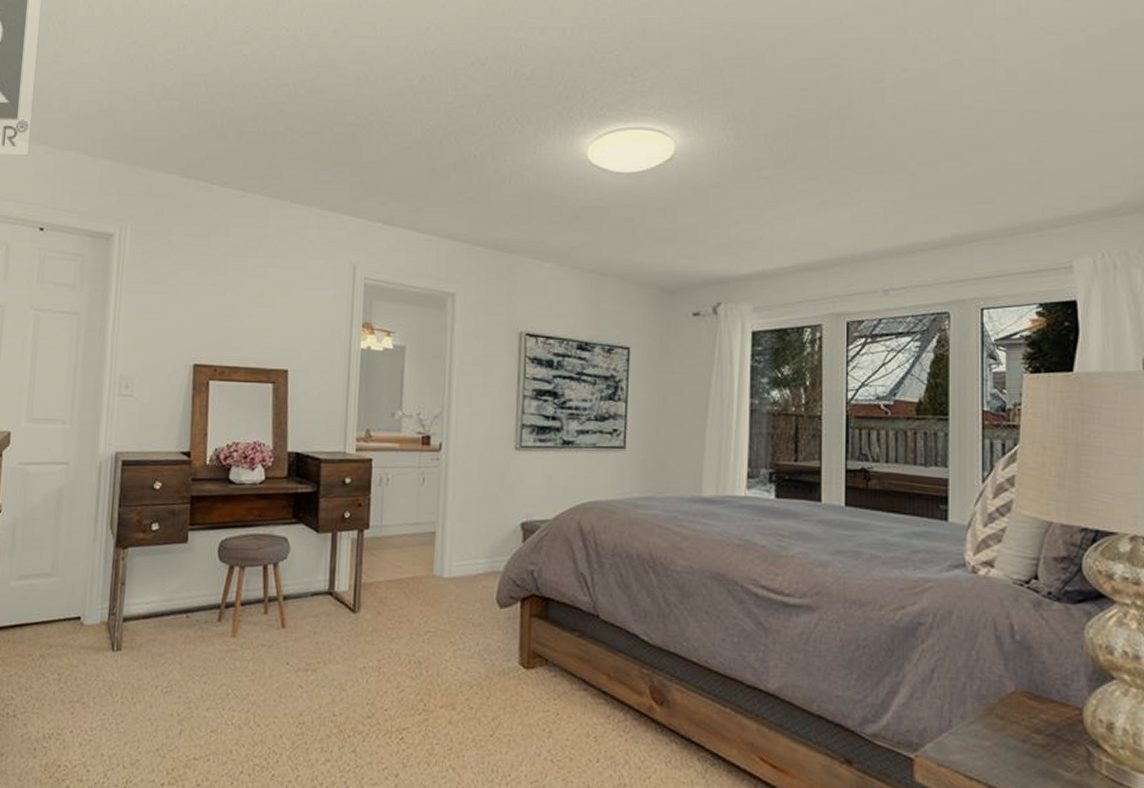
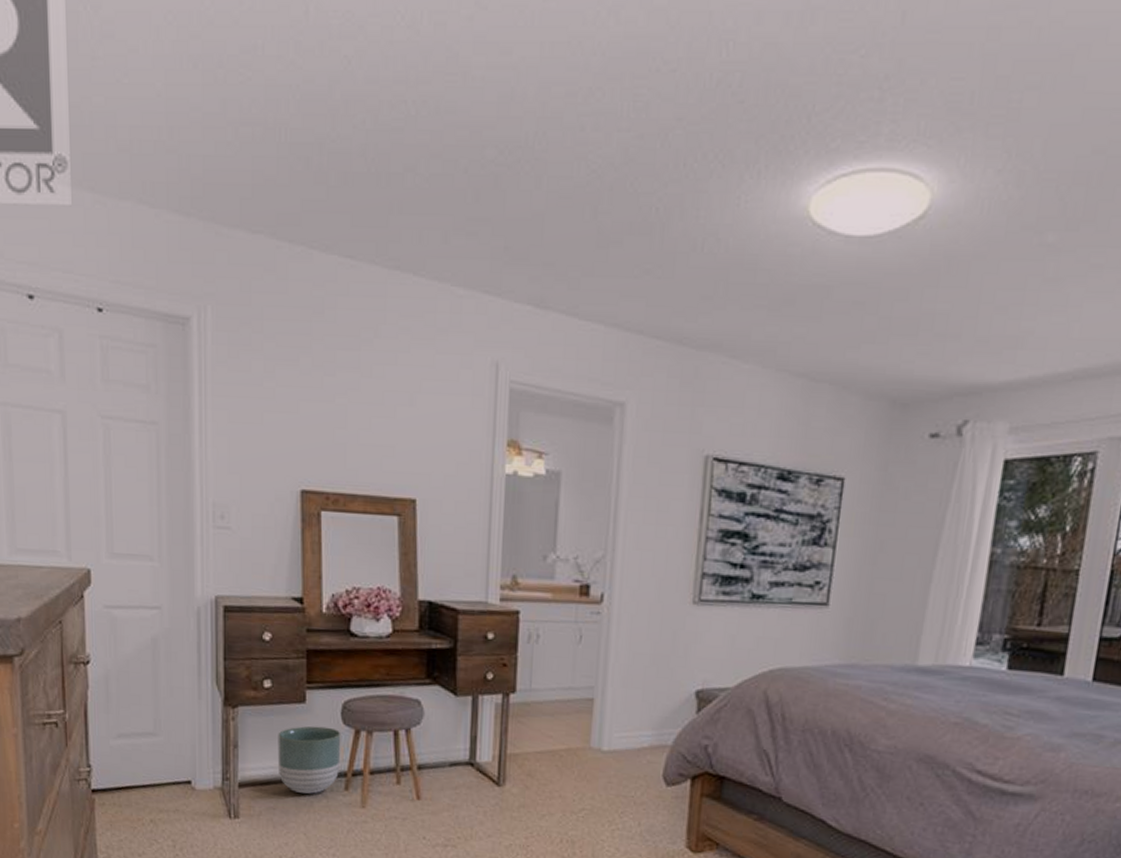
planter: none [159,563,217,626] -> present [277,726,341,794]

